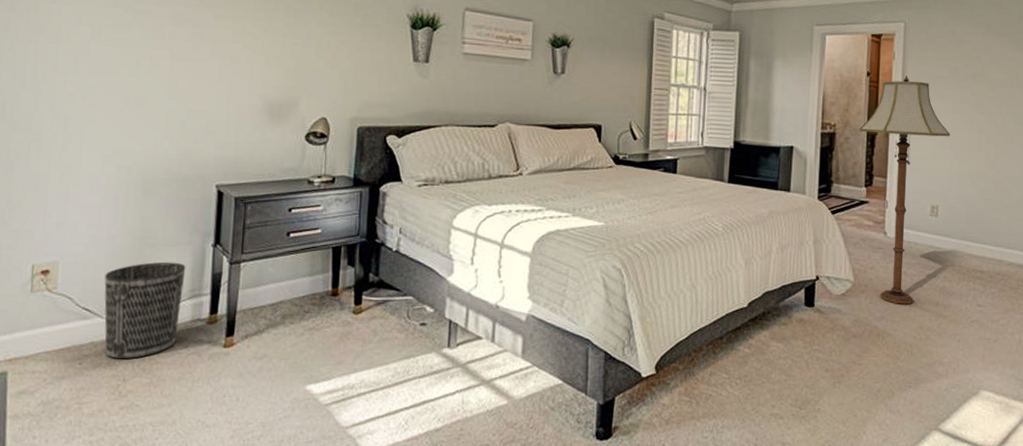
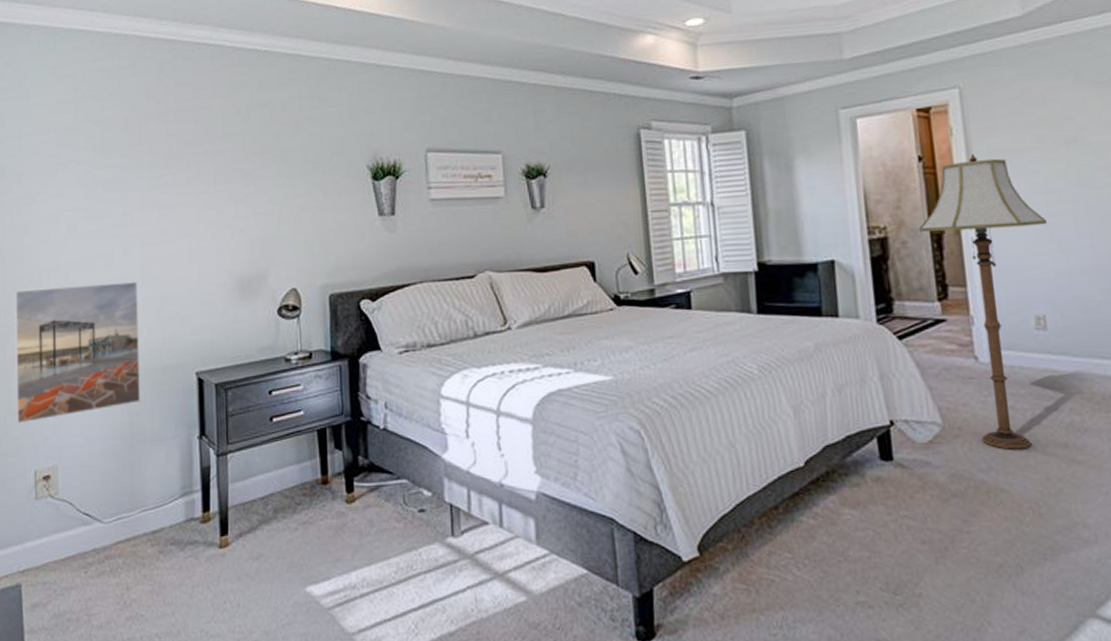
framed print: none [15,87,164,218] -> present [15,281,141,424]
wastebasket: present [104,261,186,360] -> none [101,458,175,566]

